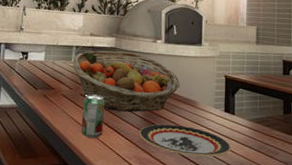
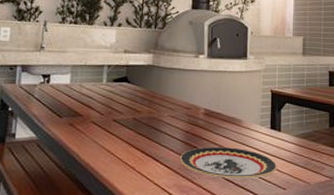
fruit basket: present [72,50,180,112] -> none [103,69,224,136]
beverage can: present [81,94,106,139] -> none [114,119,142,169]

